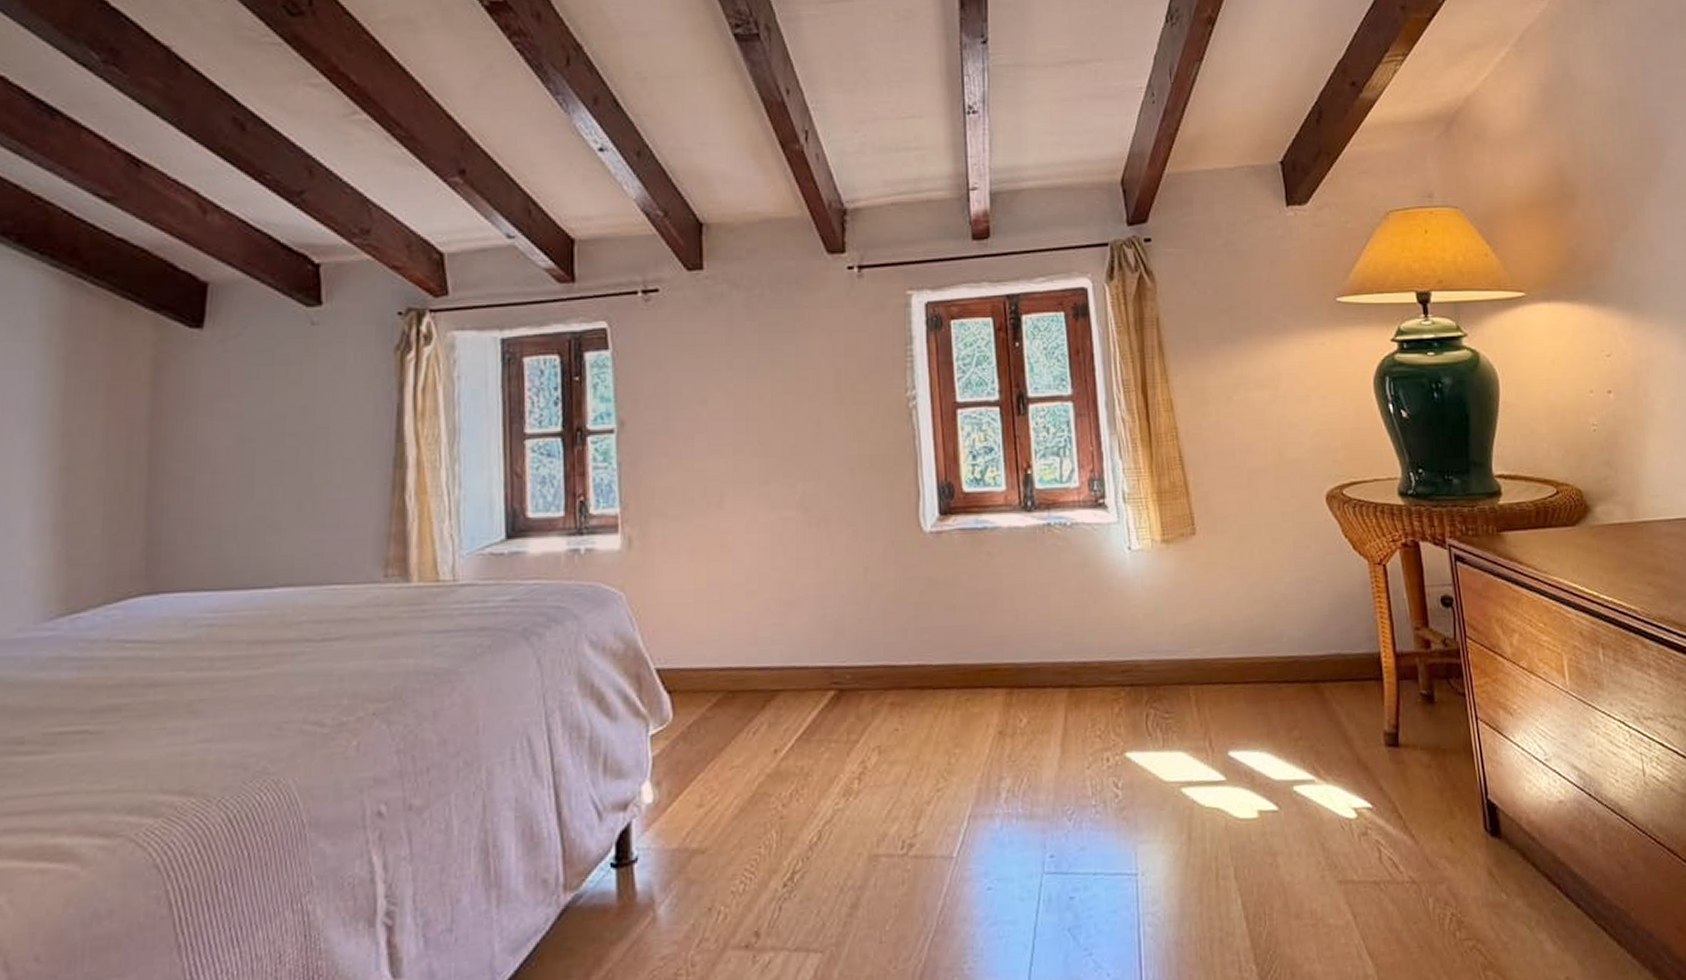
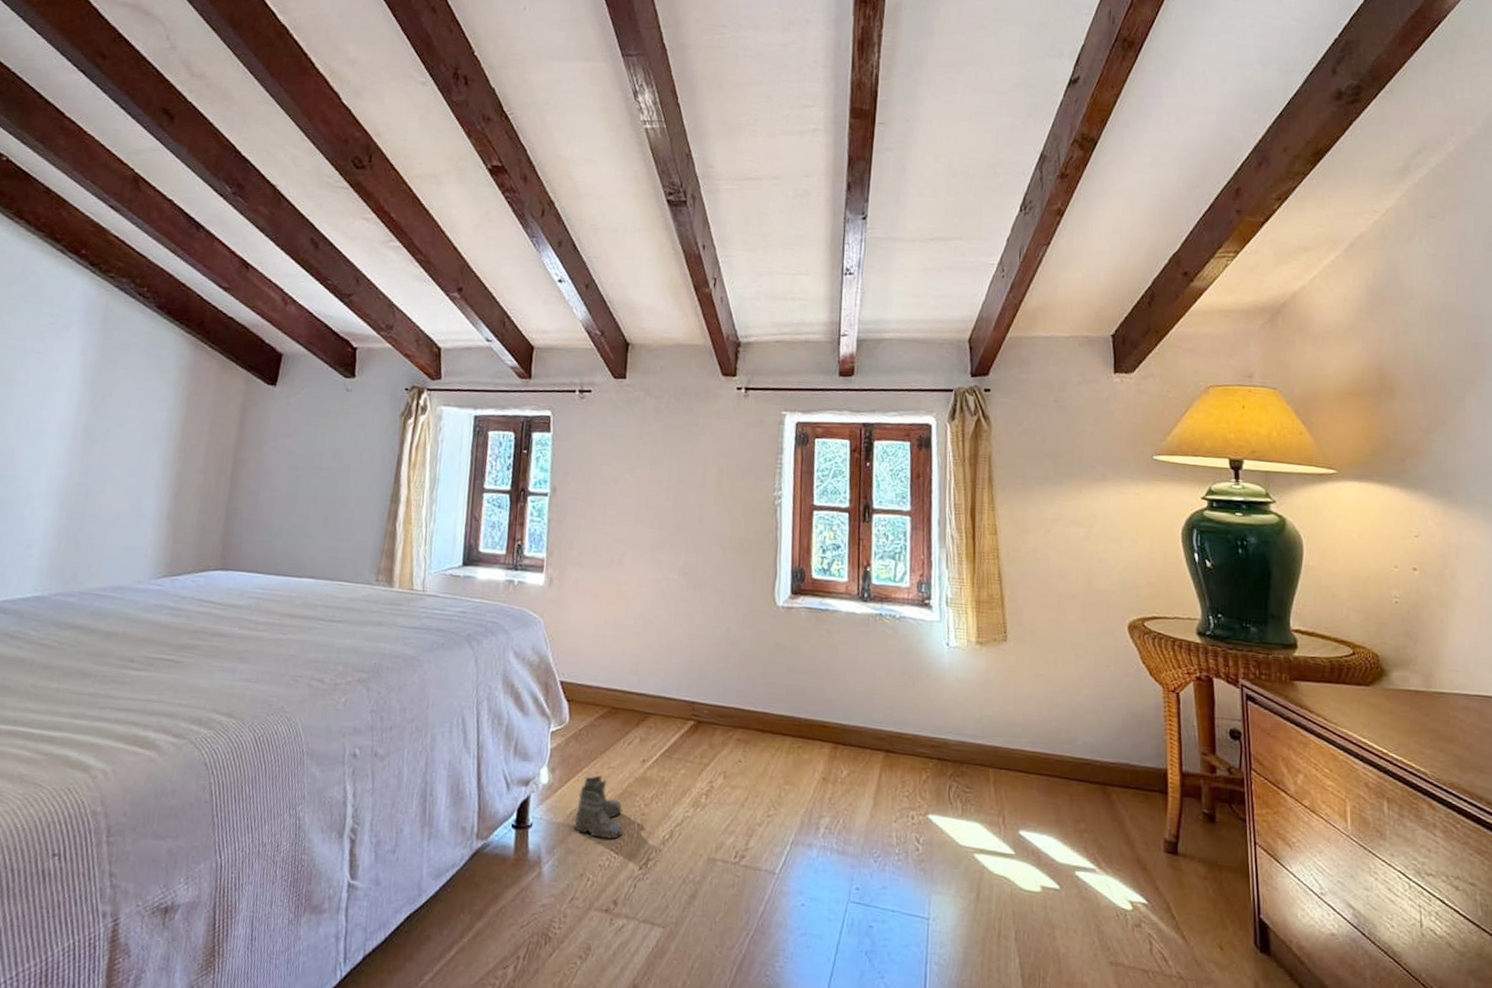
boots: none [693,780,757,867] -> present [574,775,623,842]

